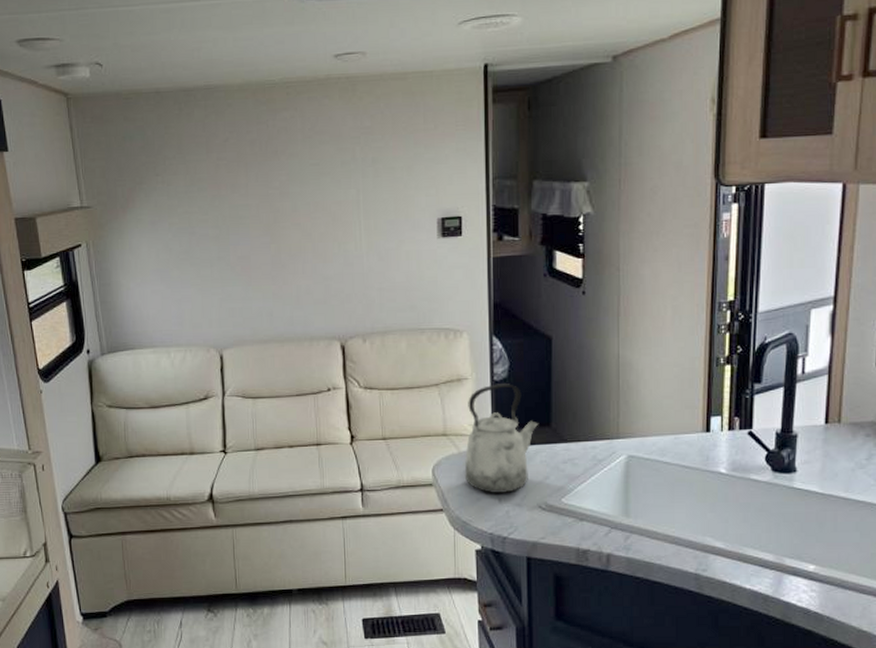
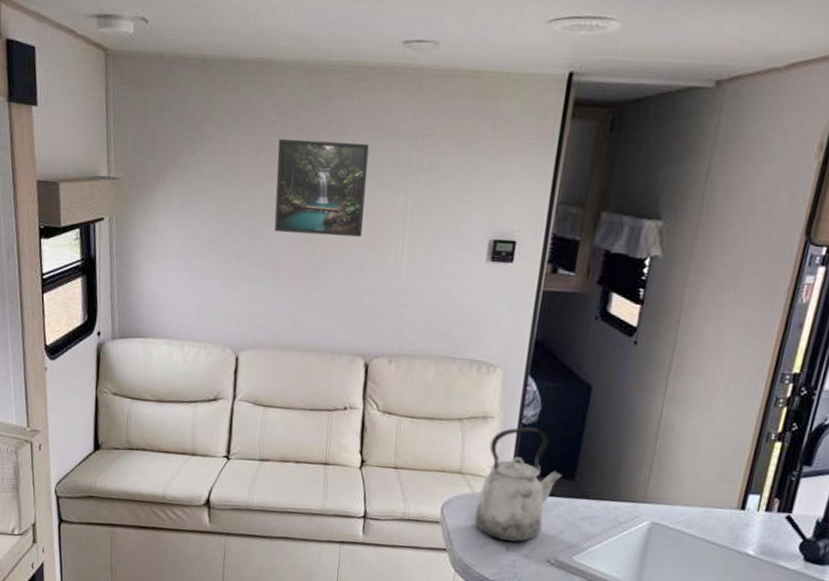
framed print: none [234,147,322,236] -> present [274,138,369,237]

